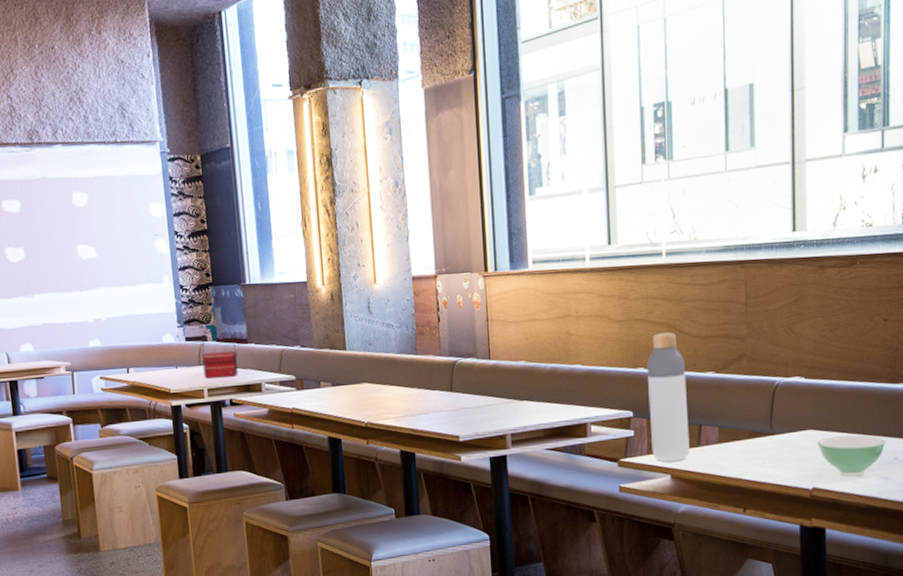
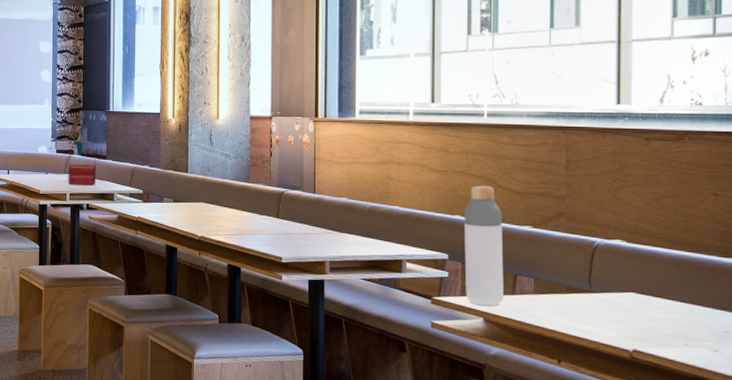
bowl: present [817,435,886,478] -> none [638,302,716,346]

